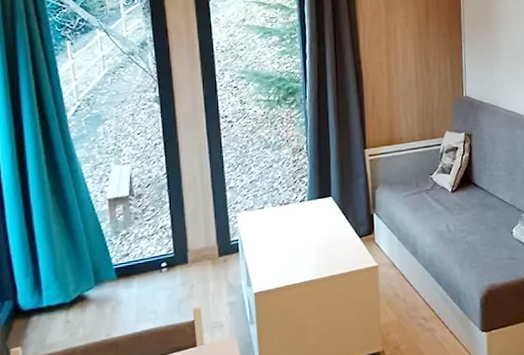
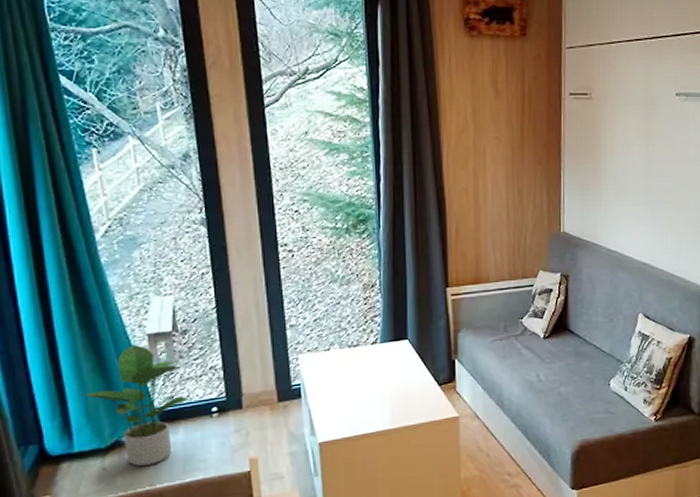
potted plant: none [53,208,142,318] -> present [83,344,189,466]

